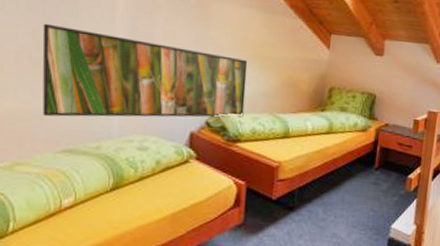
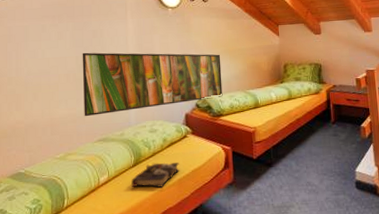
book: none [107,189,175,221] -> present [131,162,180,188]

